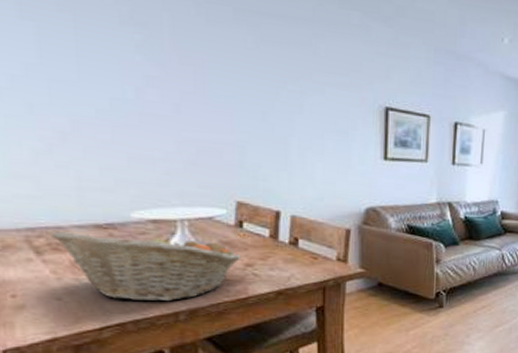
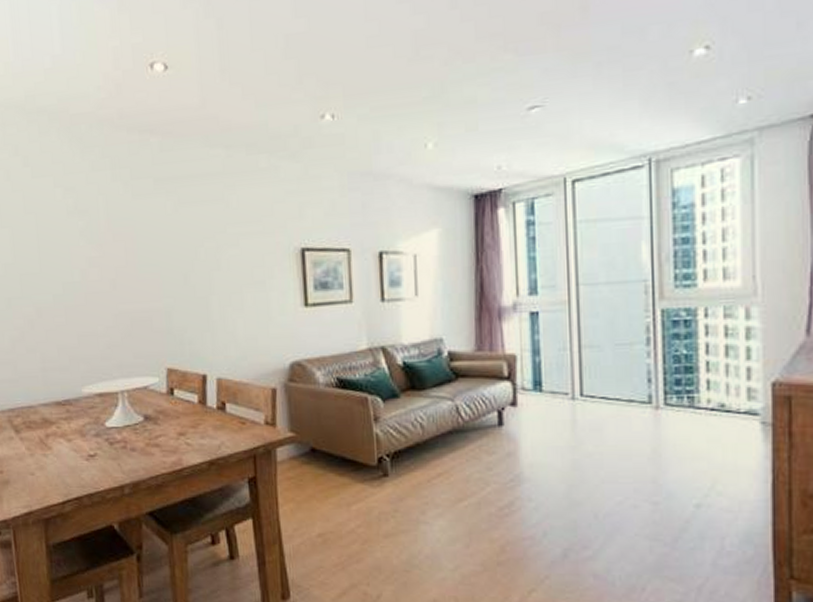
fruit basket: present [51,230,242,302] -> none [25,404,175,475]

